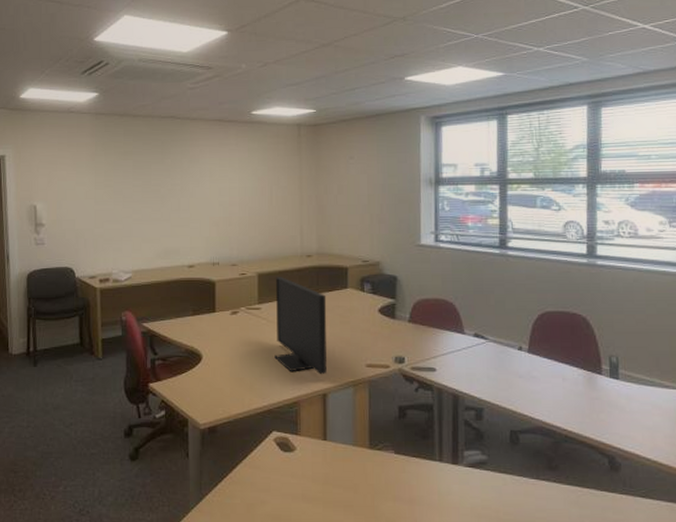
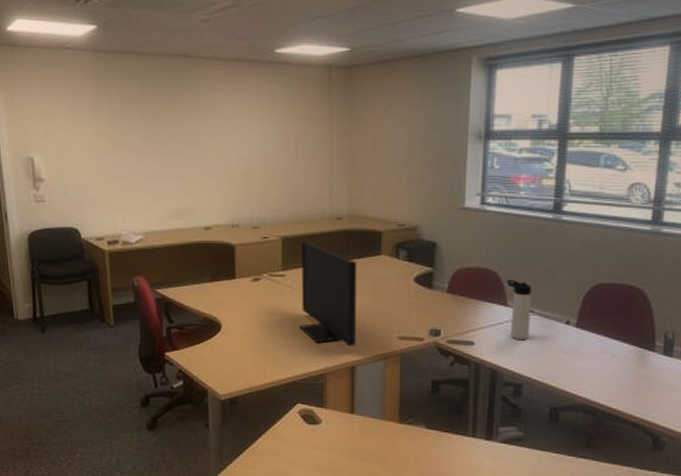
thermos bottle: none [462,309,486,366] -> present [507,279,531,341]

